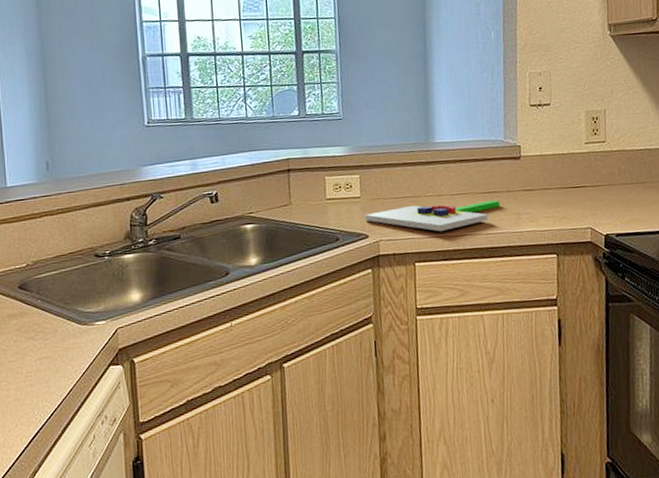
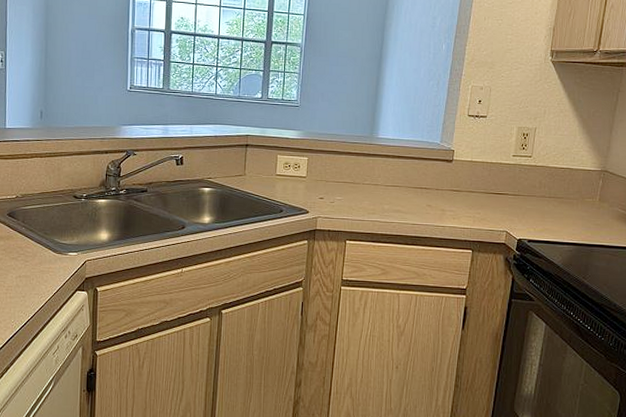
chopping board: present [364,200,500,232] -> none [307,190,428,217]

